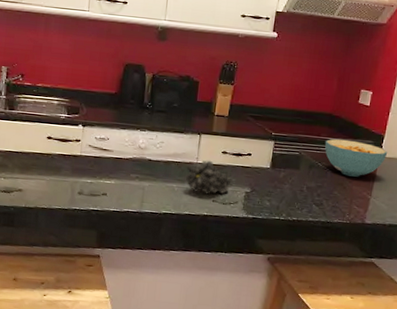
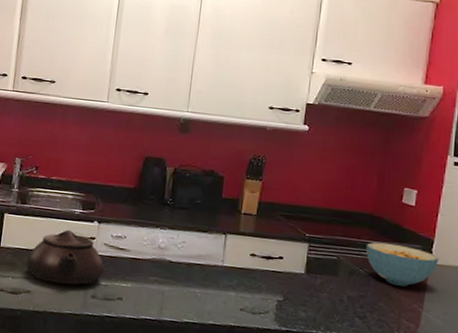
teapot: none [16,133,90,183] -> present [26,229,105,285]
fruit: present [186,160,231,195] -> none [210,263,260,302]

